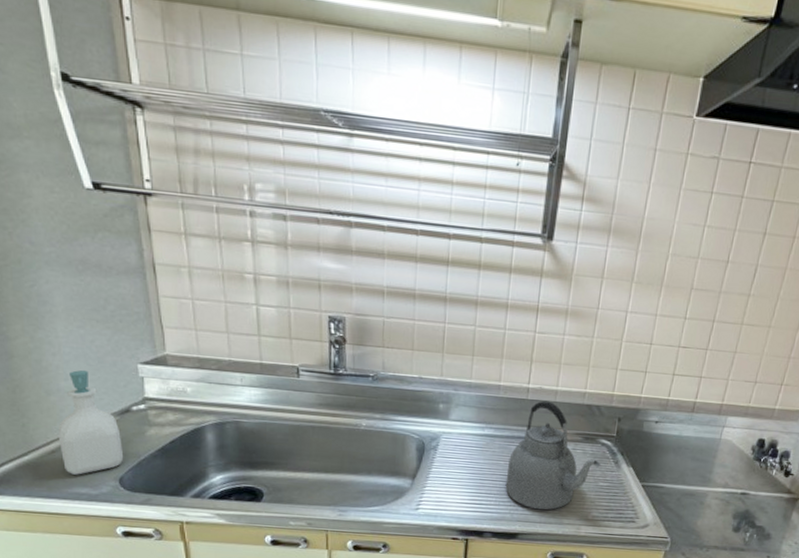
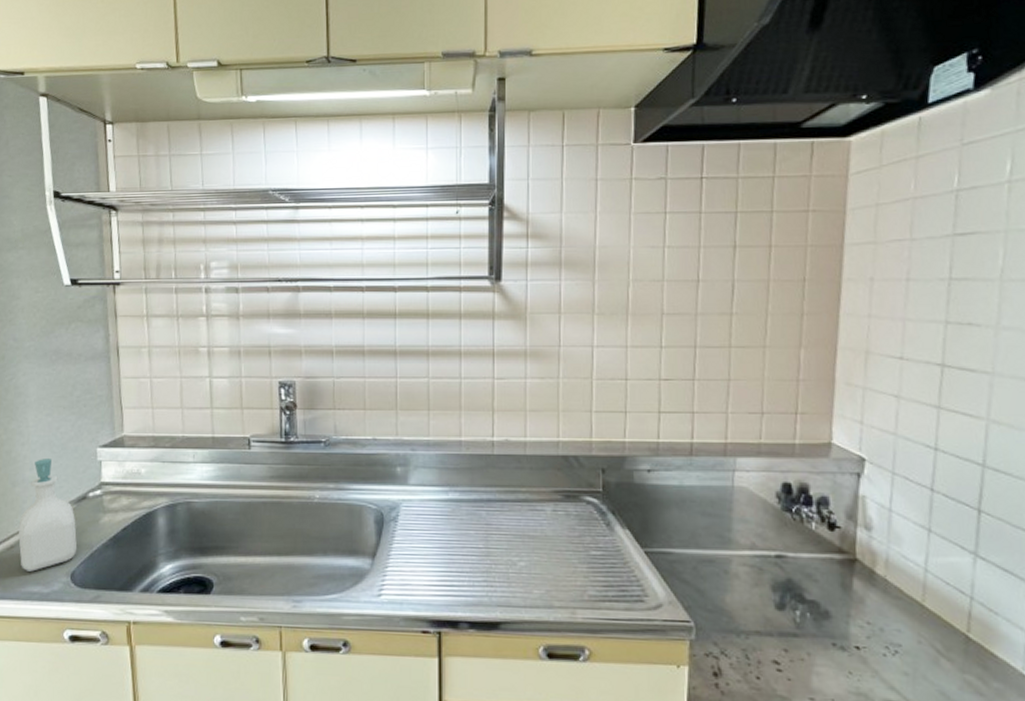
kettle: present [505,400,601,510] -> none [478,455,589,590]

